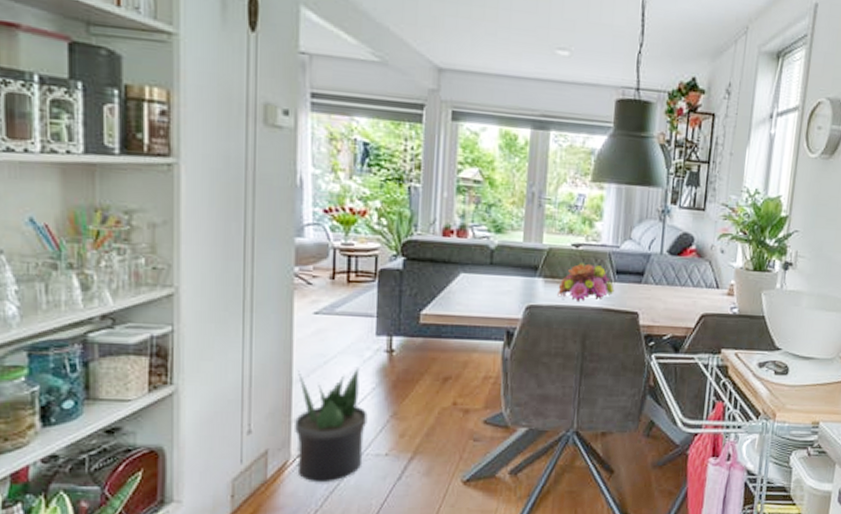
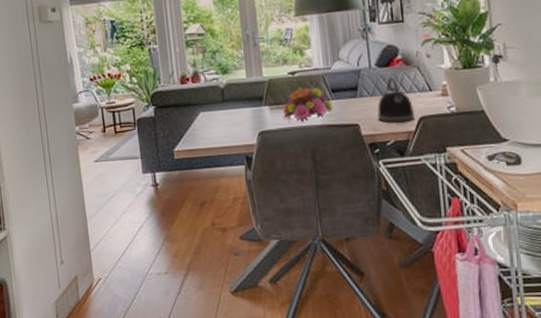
planter: present [295,368,368,481] -> none [90,202,148,300]
kettle: none [658,266,698,318] -> present [376,76,415,124]

